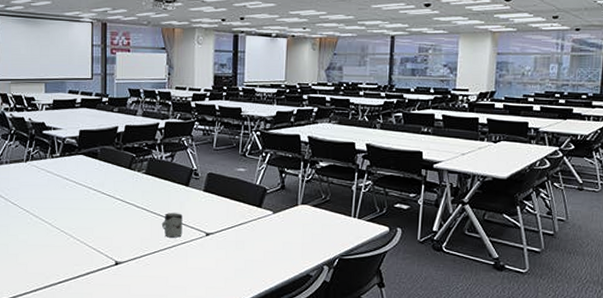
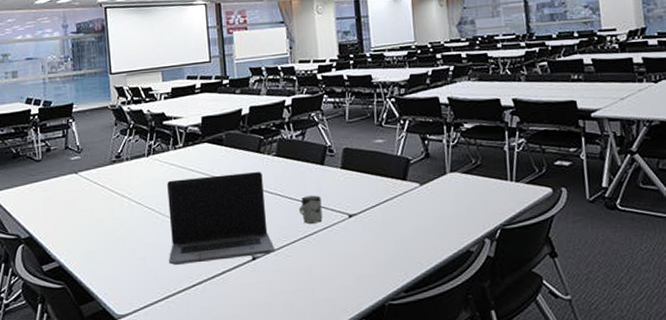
laptop computer: none [39,186,137,263] -> present [167,171,275,265]

